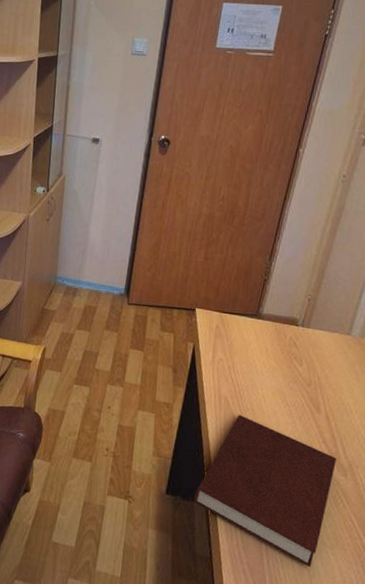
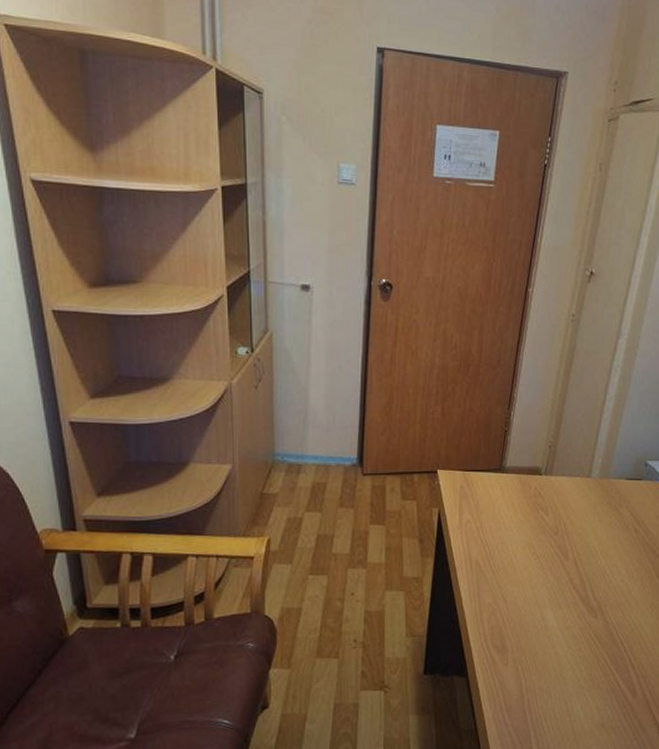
notebook: present [194,414,336,568] -> none [454,576,587,714]

